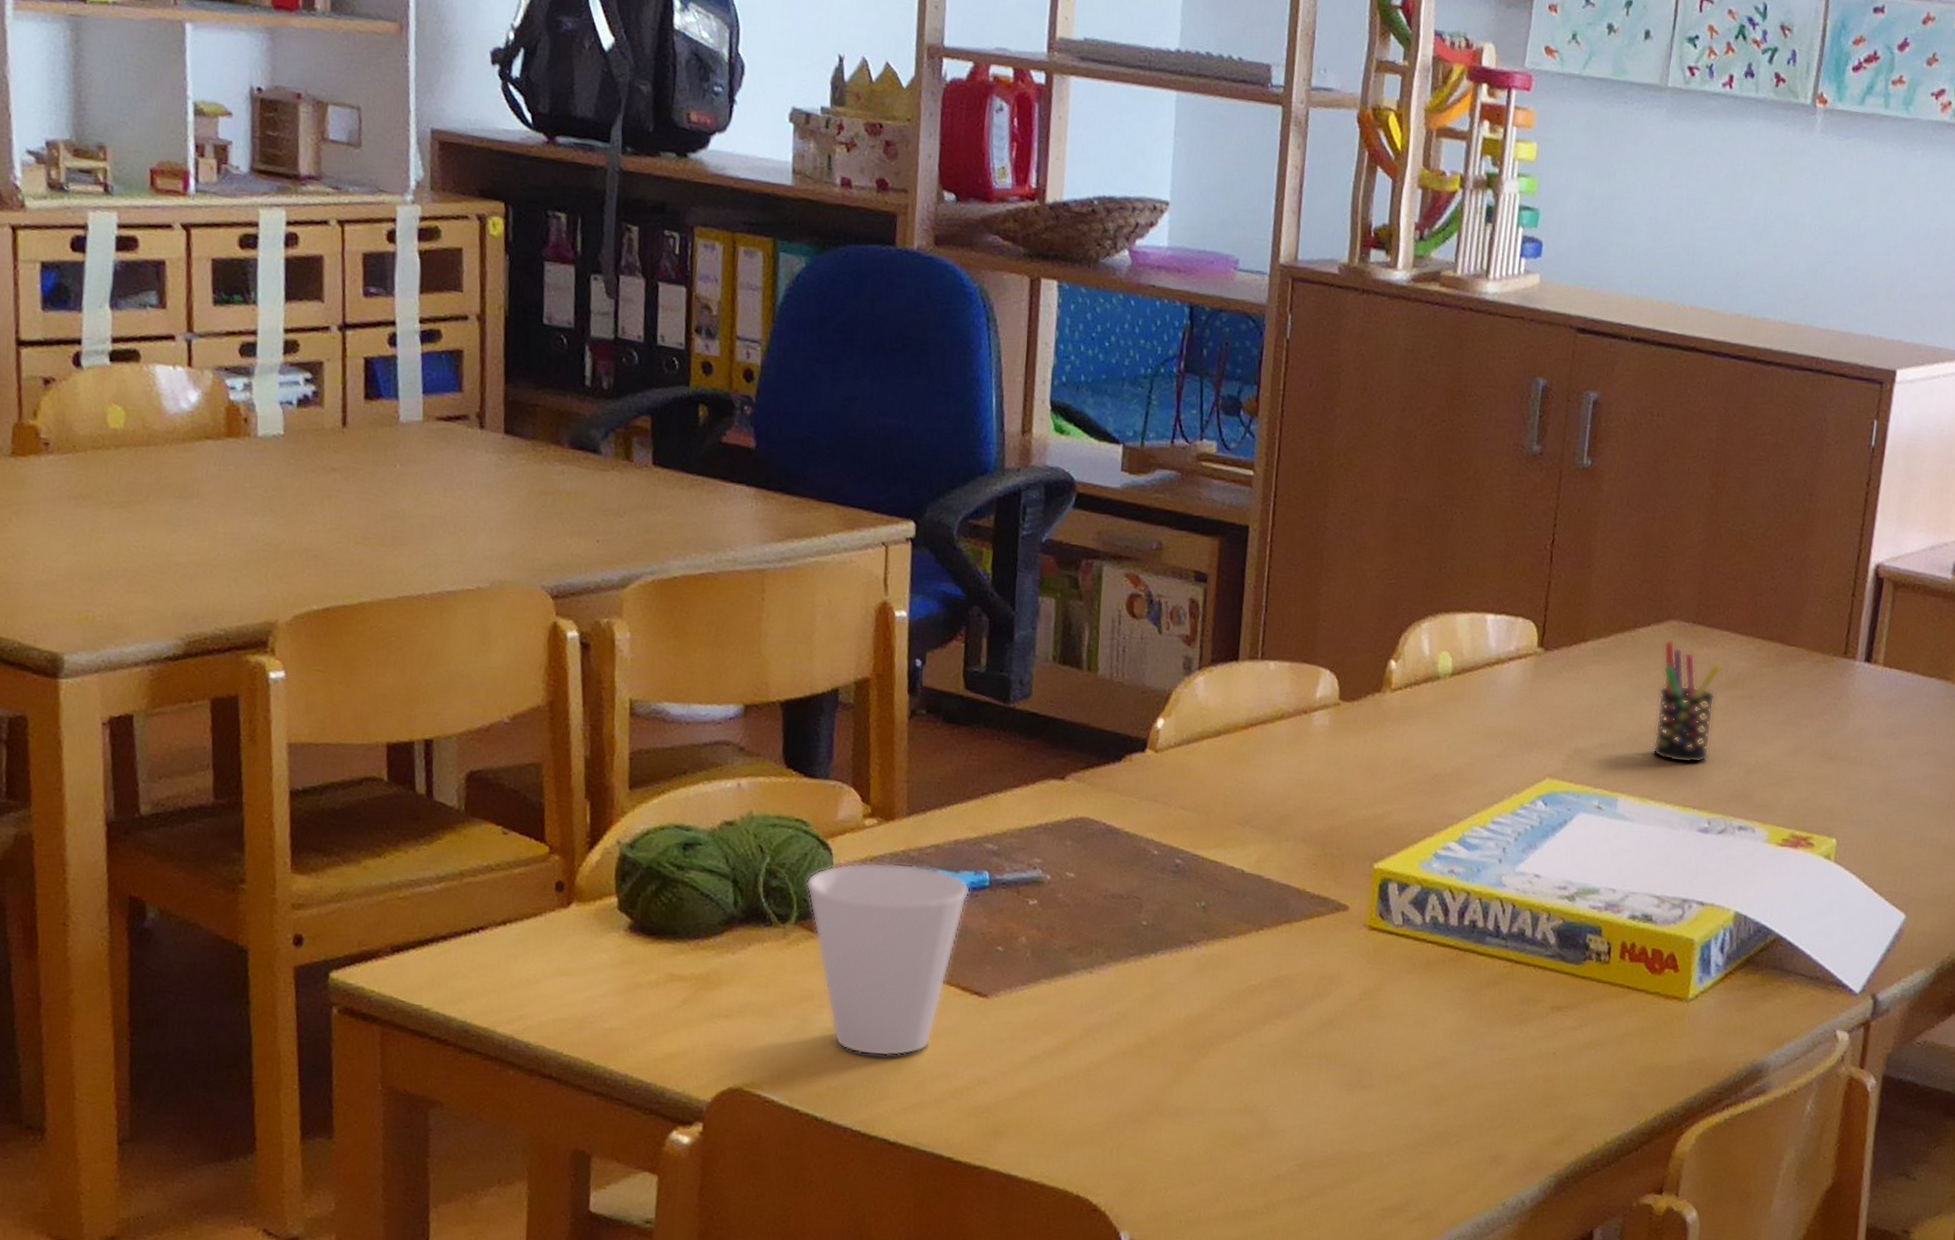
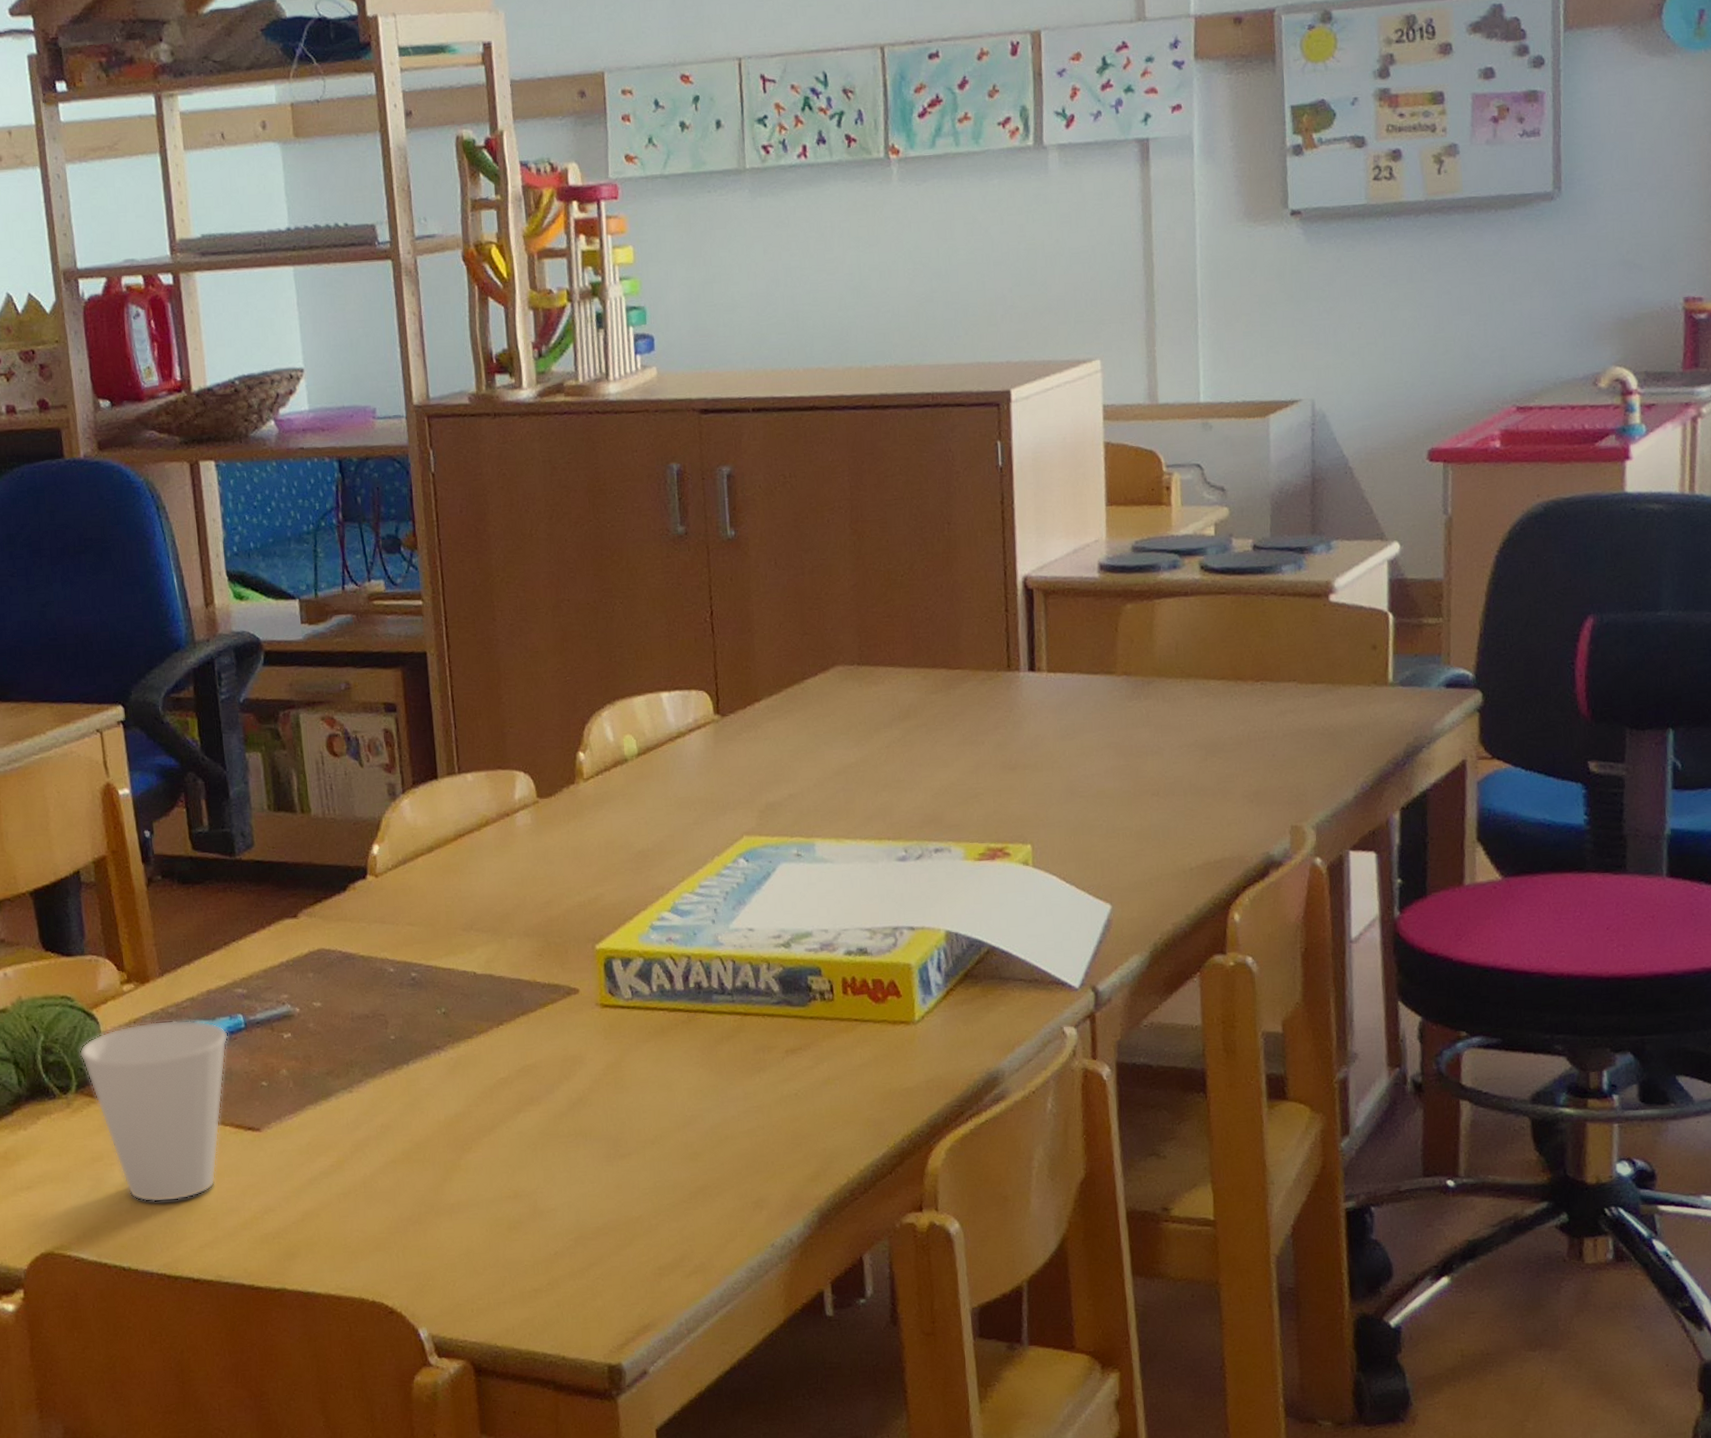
pen holder: present [1653,640,1723,764] -> none [833,685,894,800]

